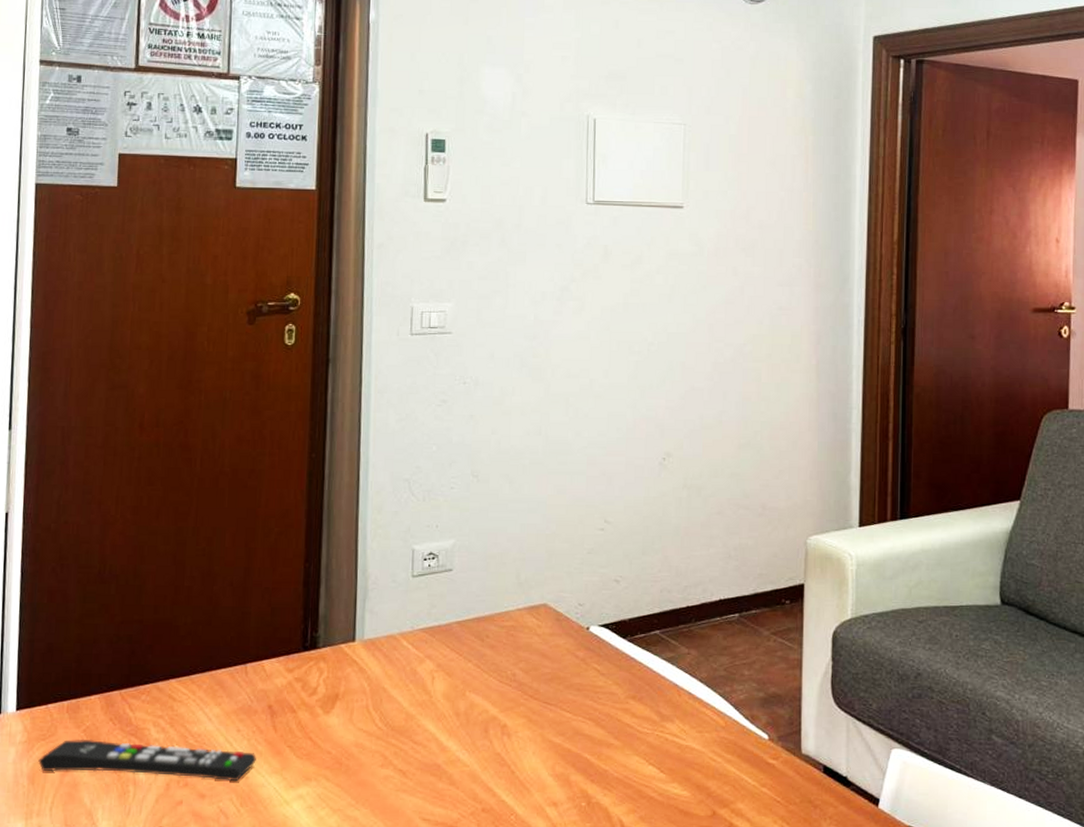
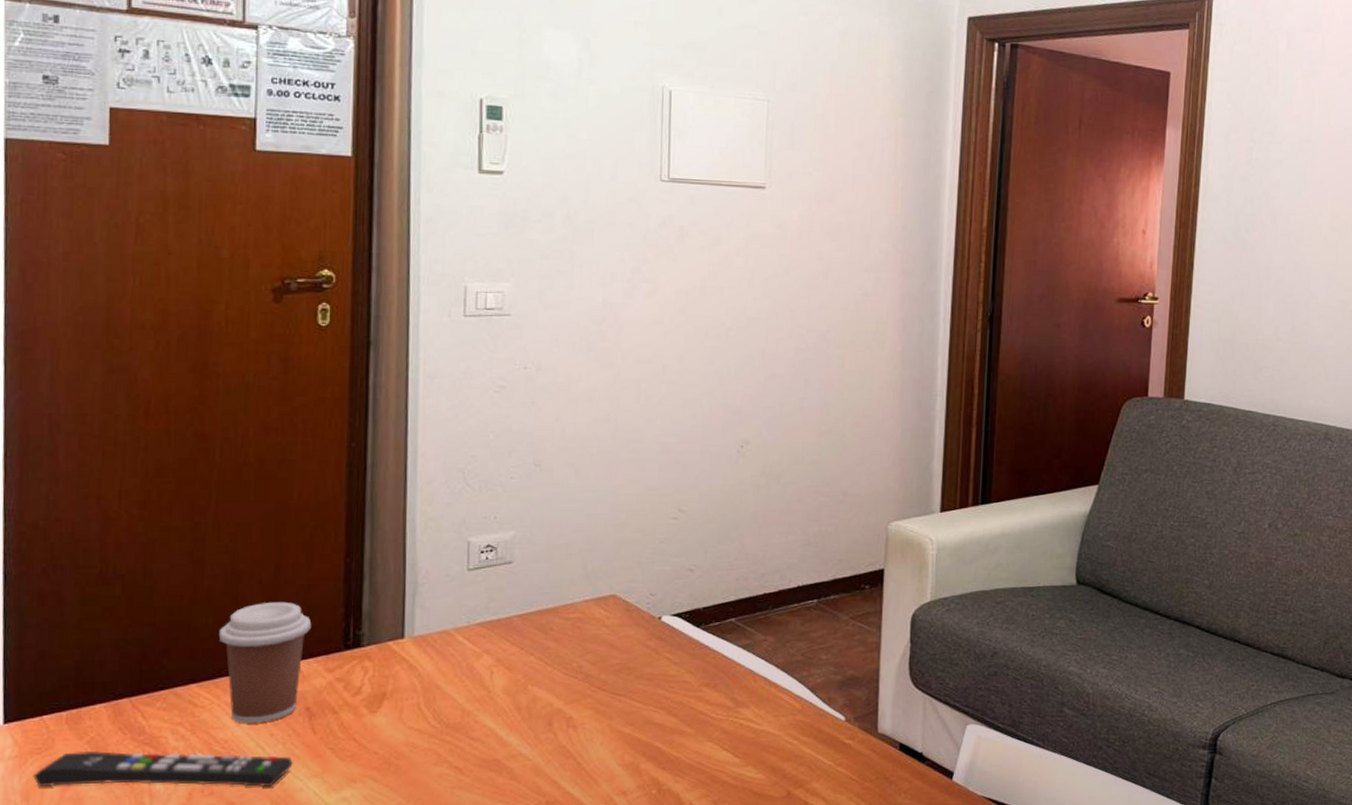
coffee cup: none [195,603,275,719] -> present [218,601,312,723]

